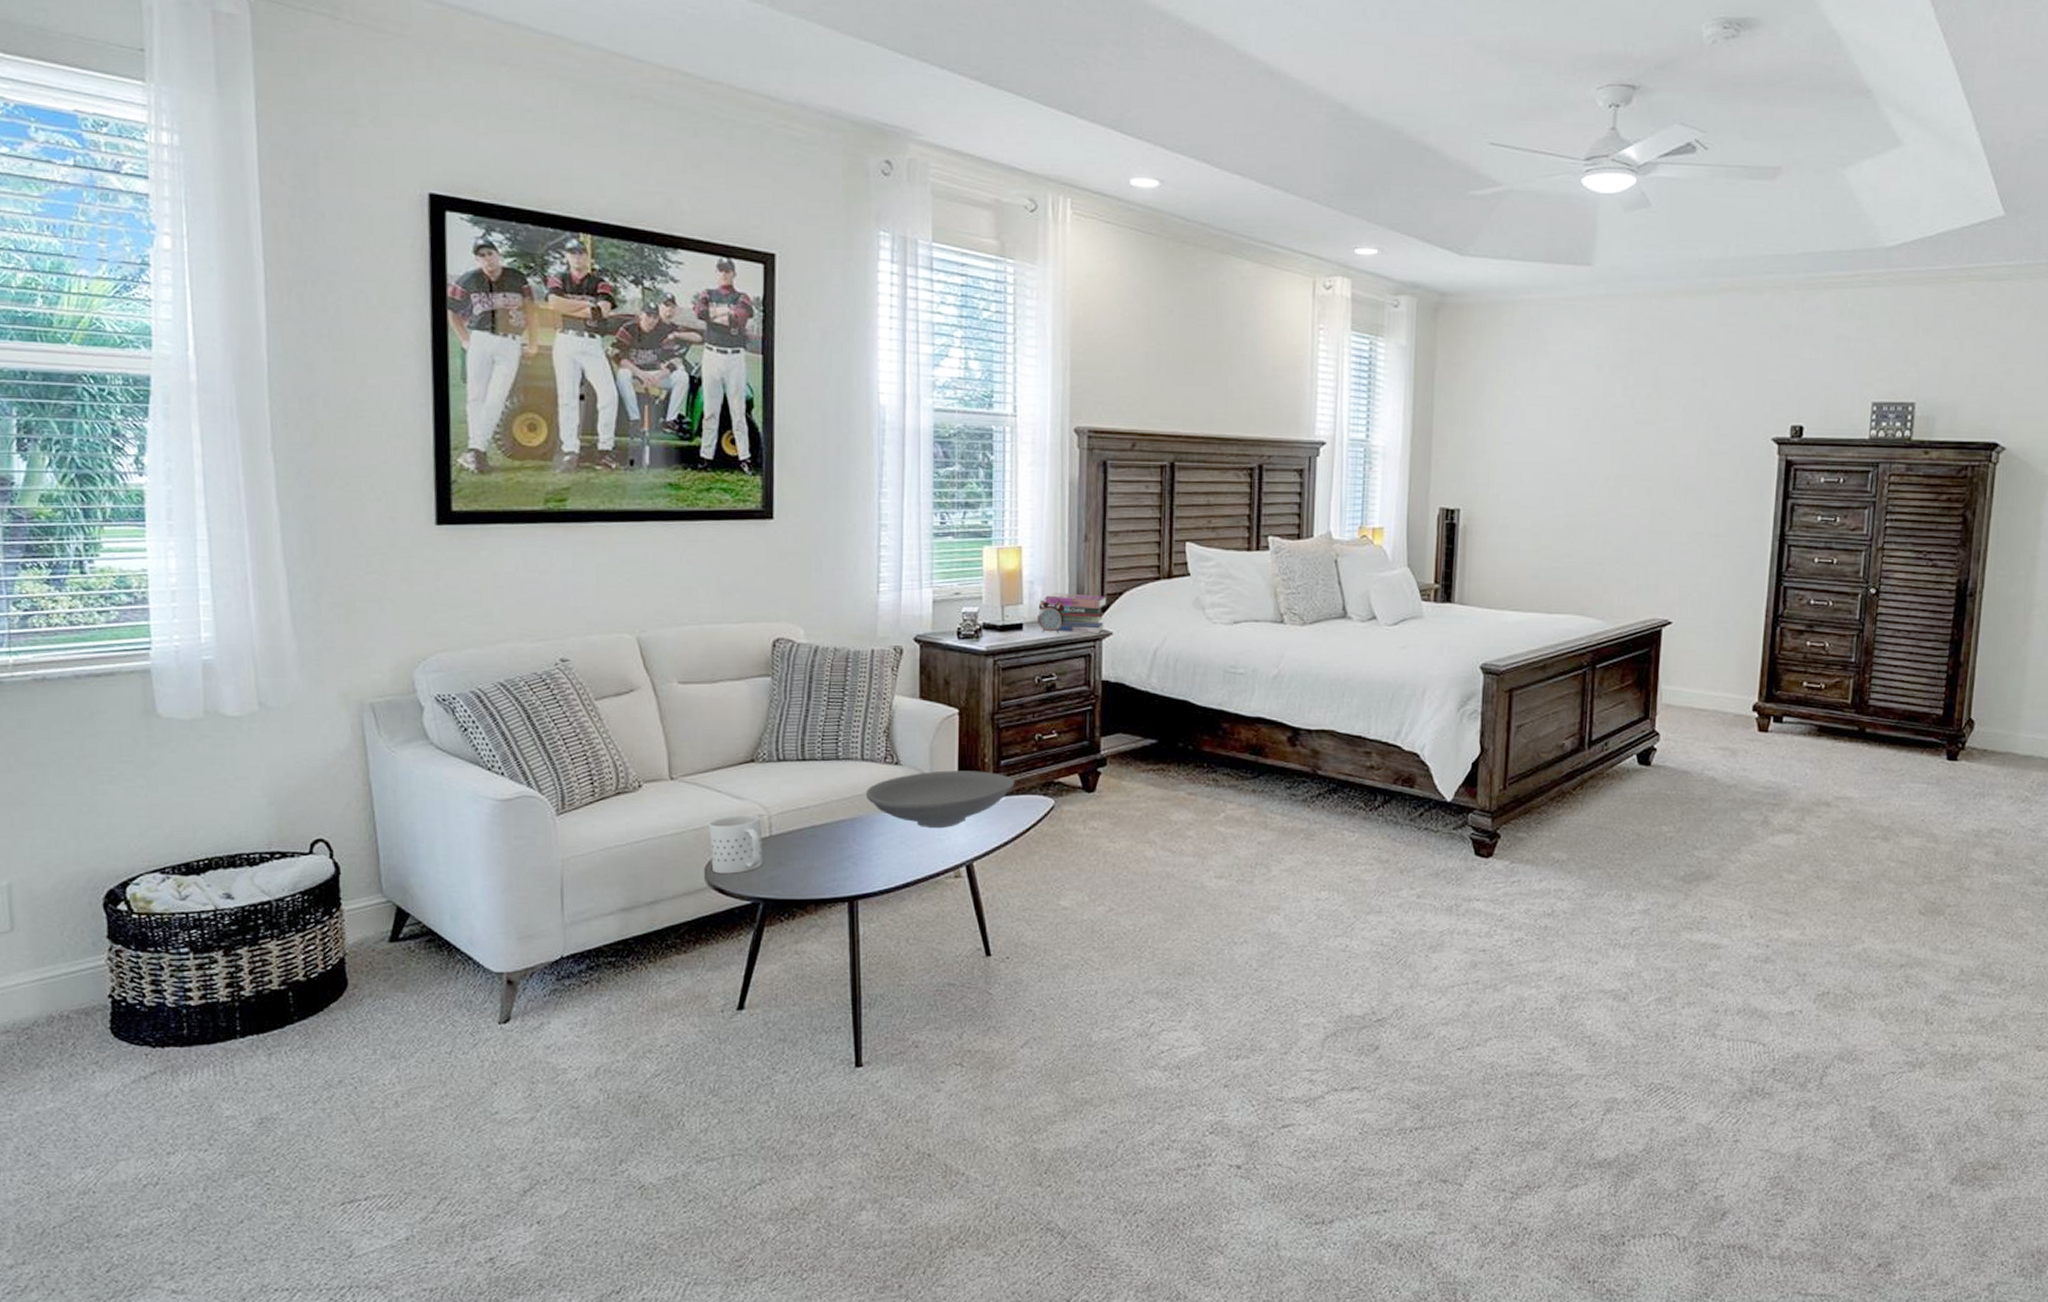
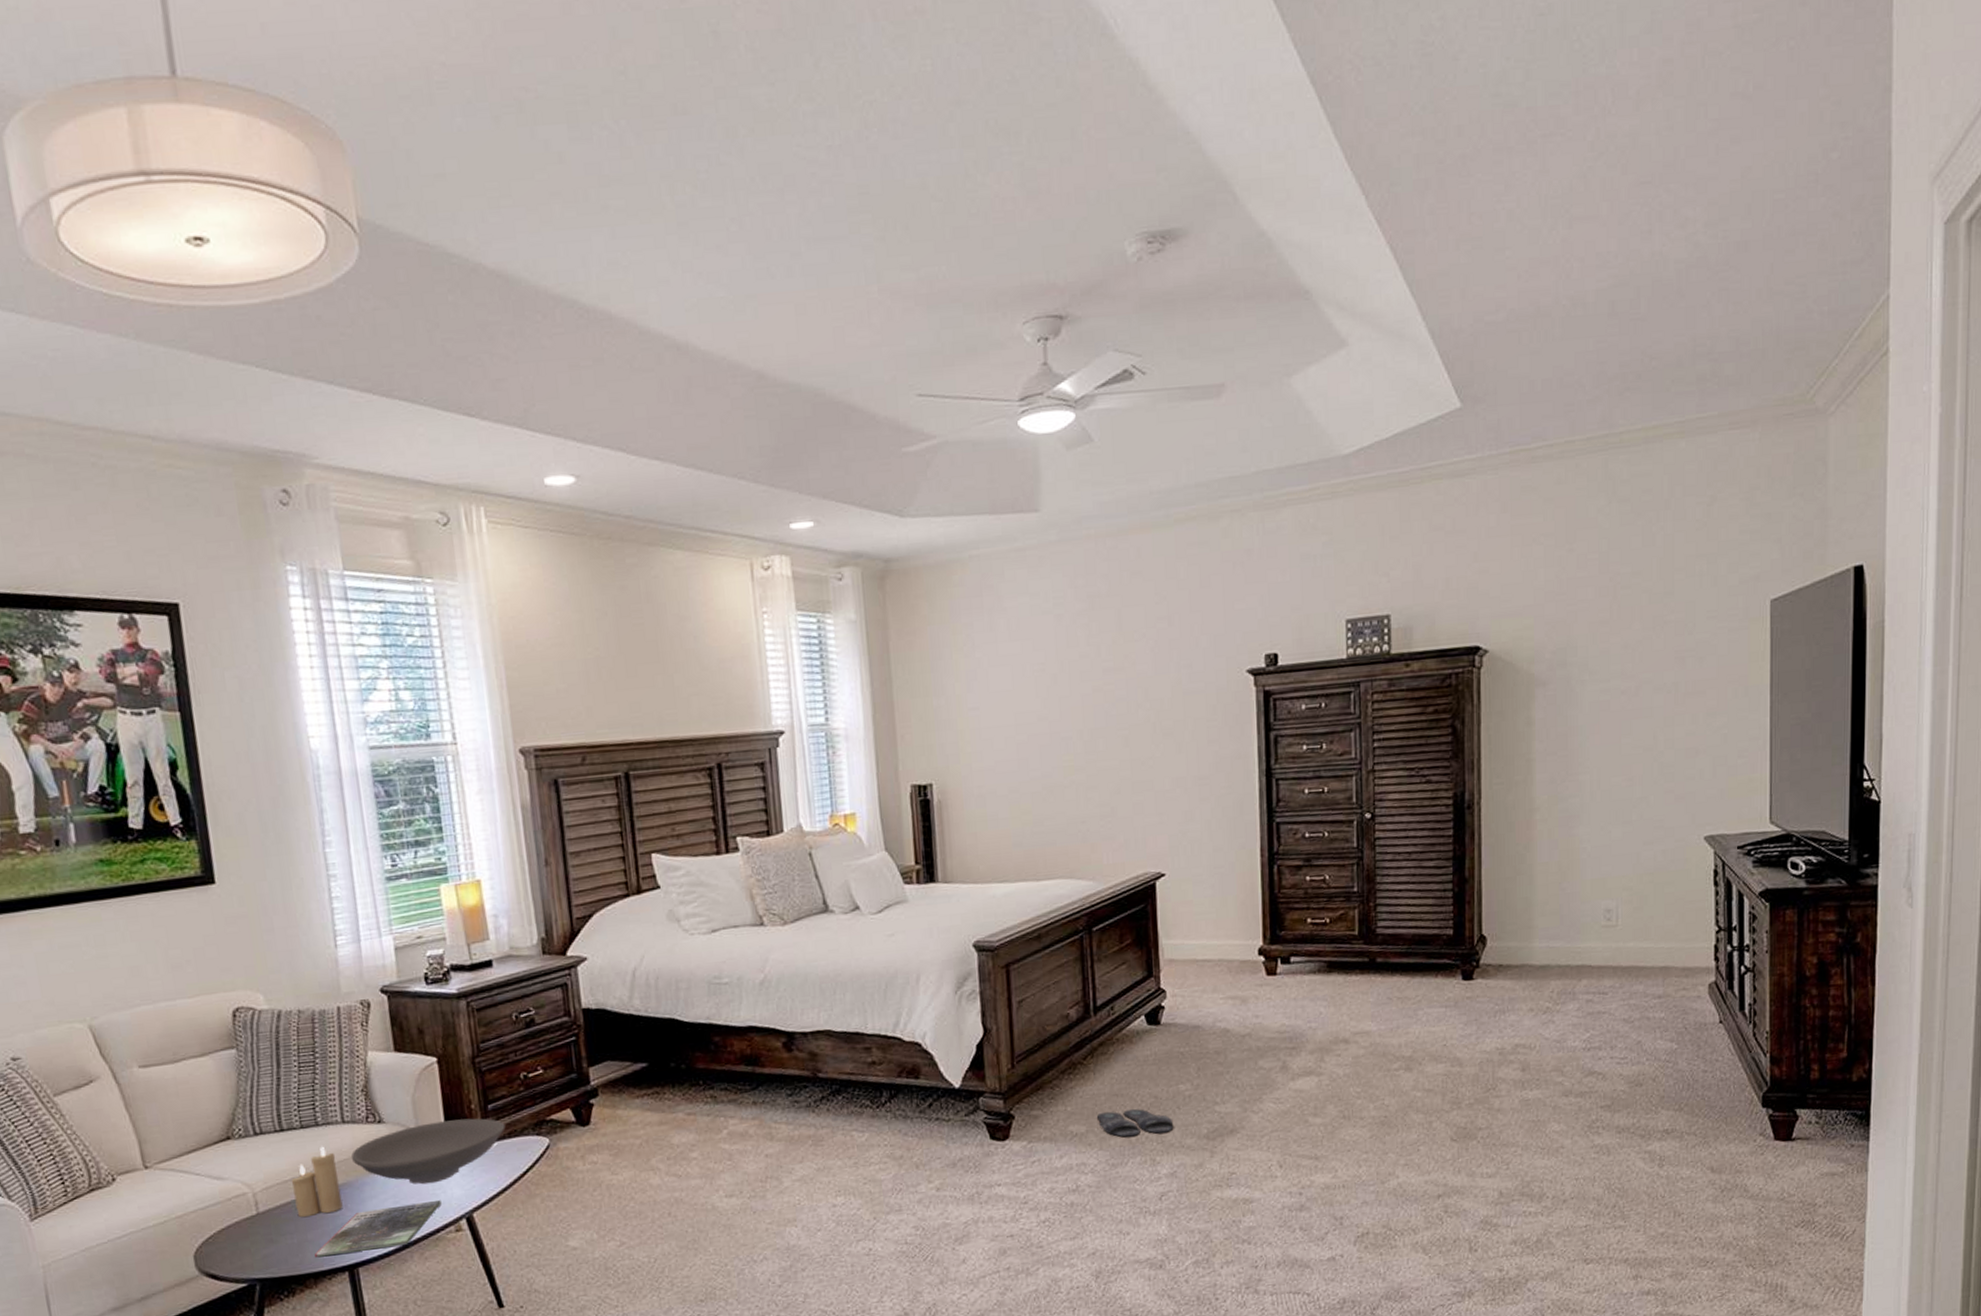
mug: present [709,814,764,874] -> none [191,1193,254,1260]
candle: none [806,780,851,846] -> present [291,1146,343,1218]
magazine: none [819,845,945,885] -> present [315,1199,442,1258]
alarm clock: present [1038,597,1066,634] -> none [505,928,535,968]
books: present [1045,593,1107,634] -> none [511,920,578,964]
slippers: none [1579,842,1653,871] -> present [1096,1108,1174,1138]

